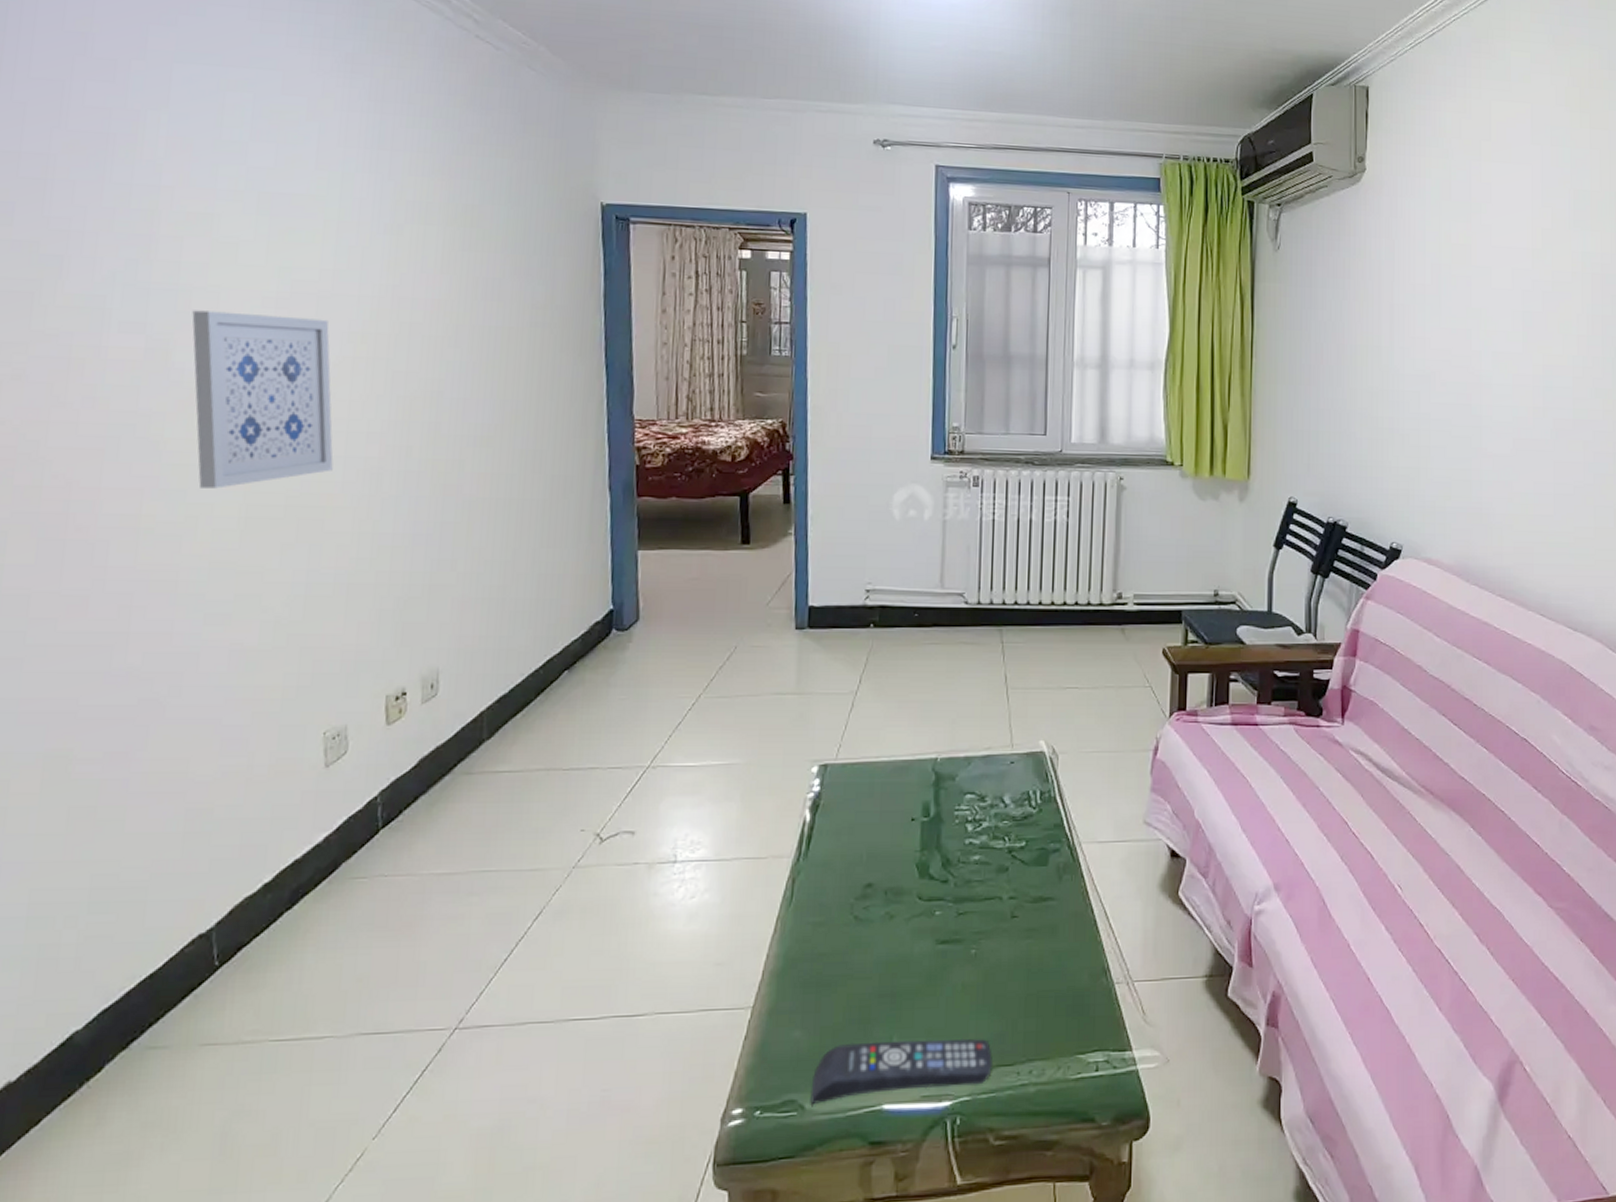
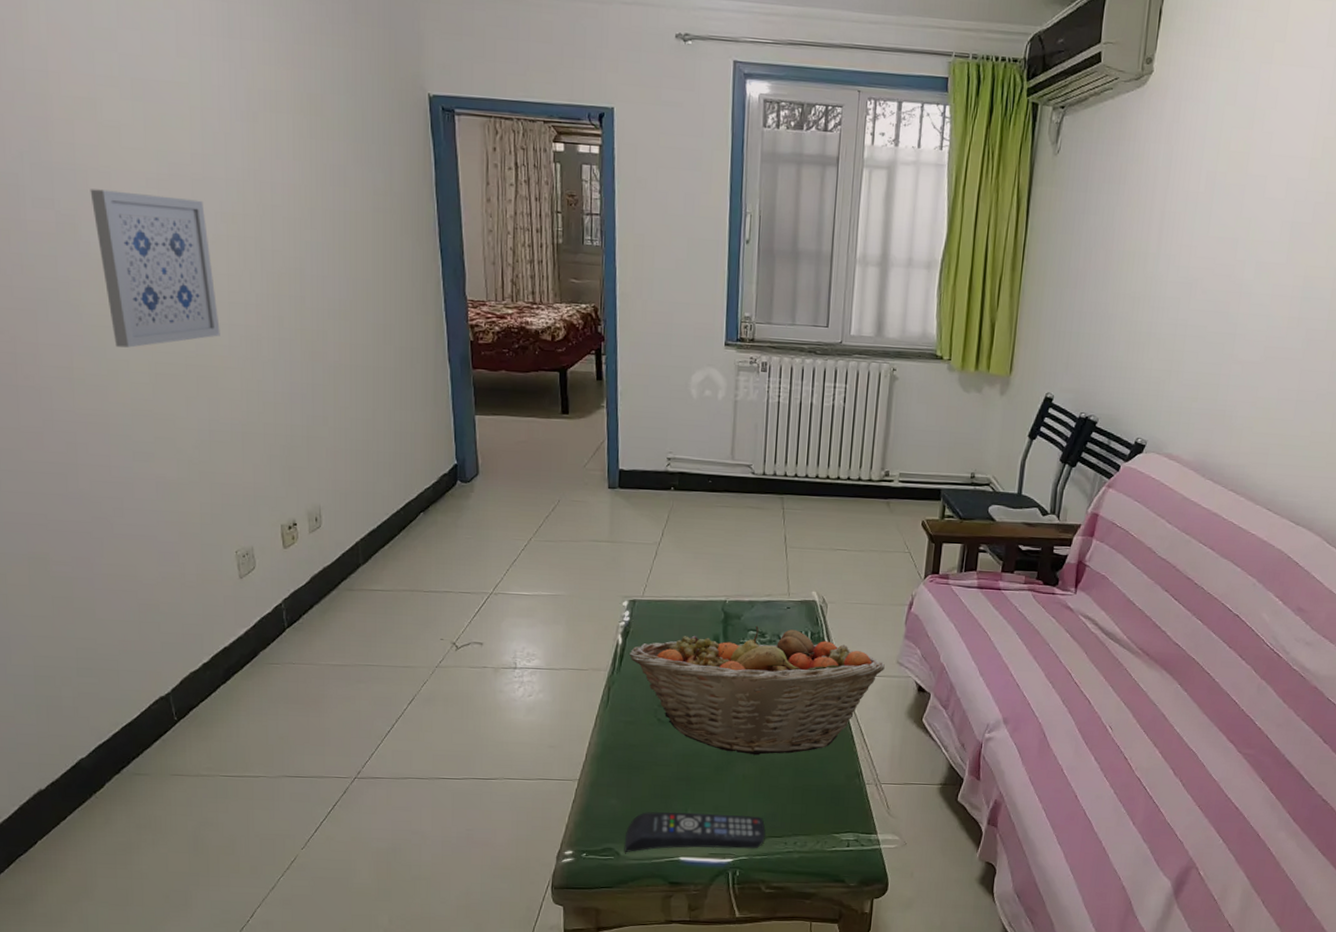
fruit basket: none [818,786,1130,956] -> present [628,625,885,756]

